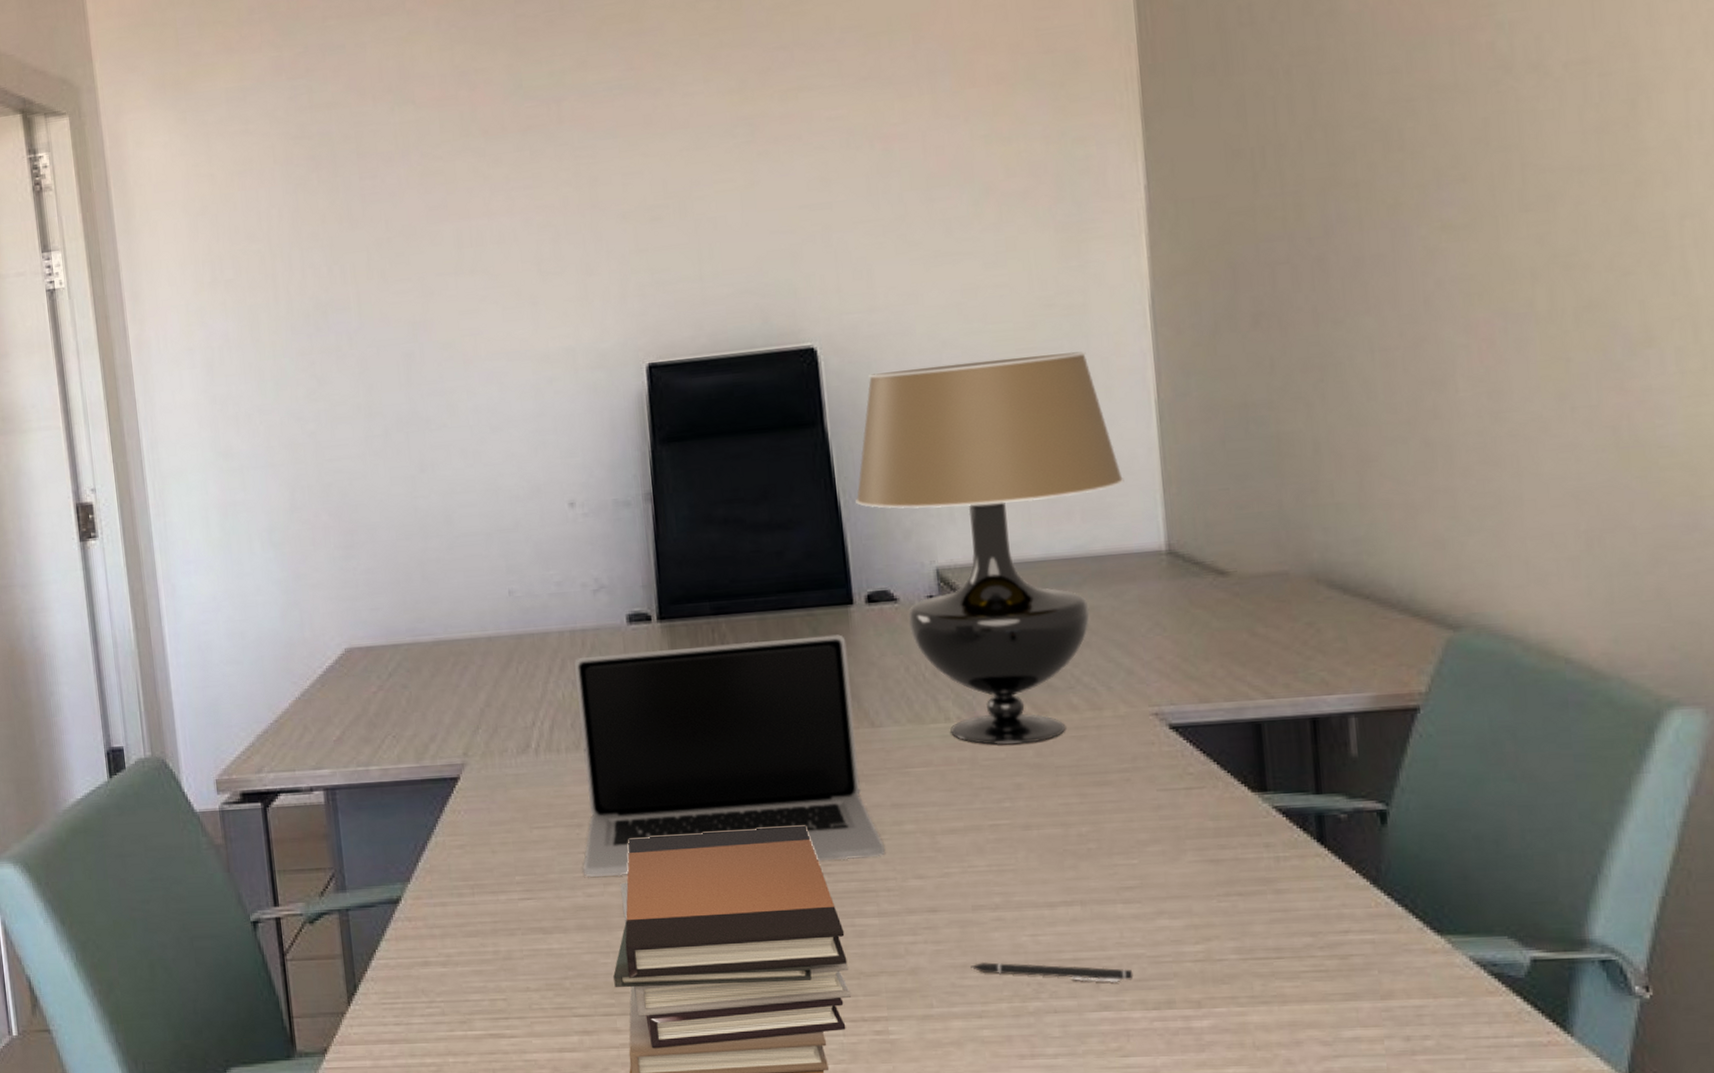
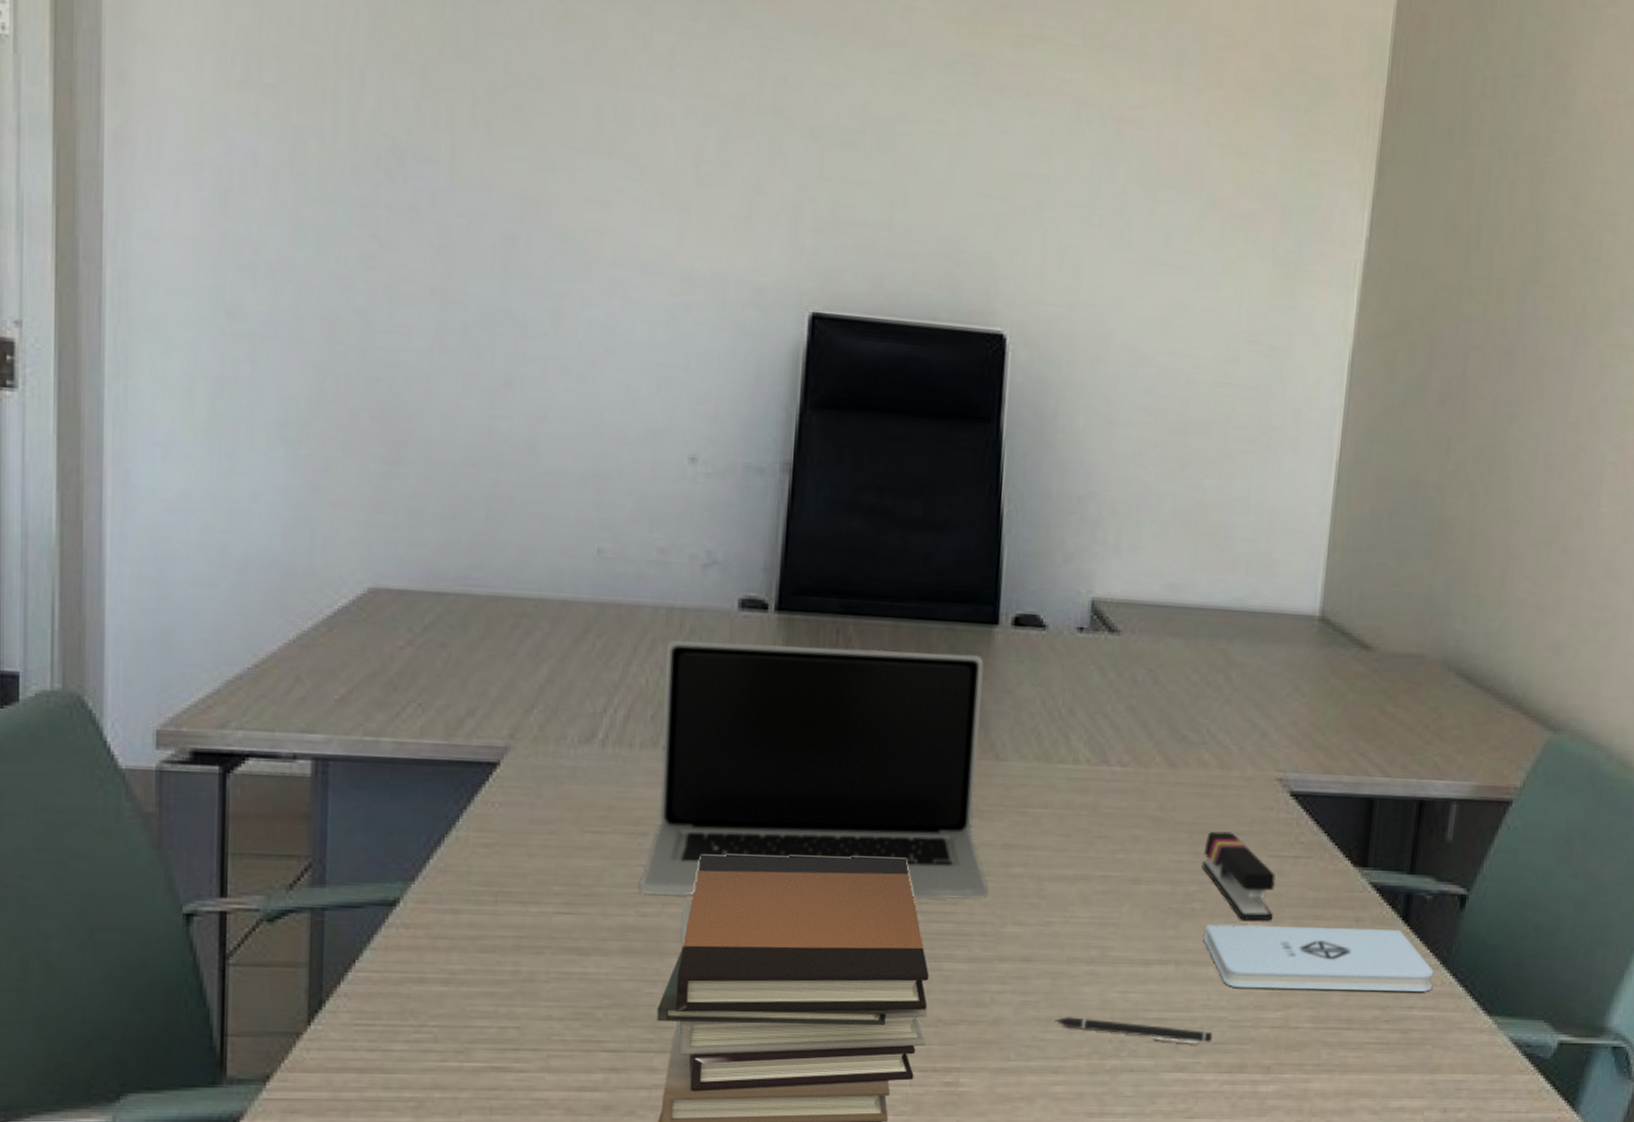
table lamp: present [855,351,1125,745] -> none [1020,377,1293,796]
stapler: none [1090,770,1174,856] -> present [1201,831,1276,921]
notepad: none [1105,853,1366,924] -> present [1204,924,1434,992]

